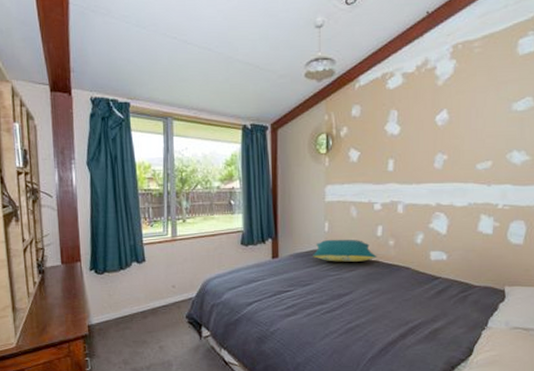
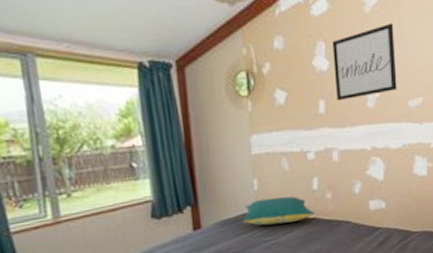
wall art: none [404,94,466,161] -> present [332,23,397,101]

